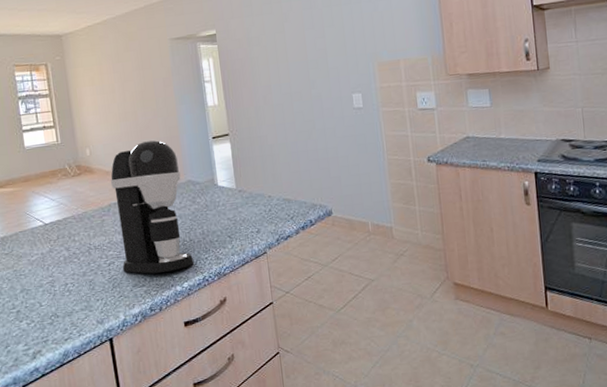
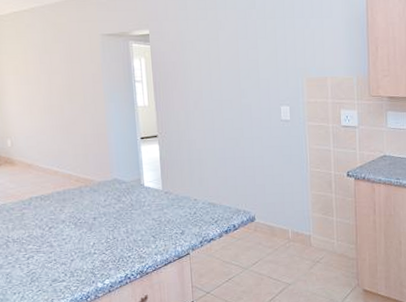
coffee maker: present [110,140,194,274] -> none [33,136,116,269]

